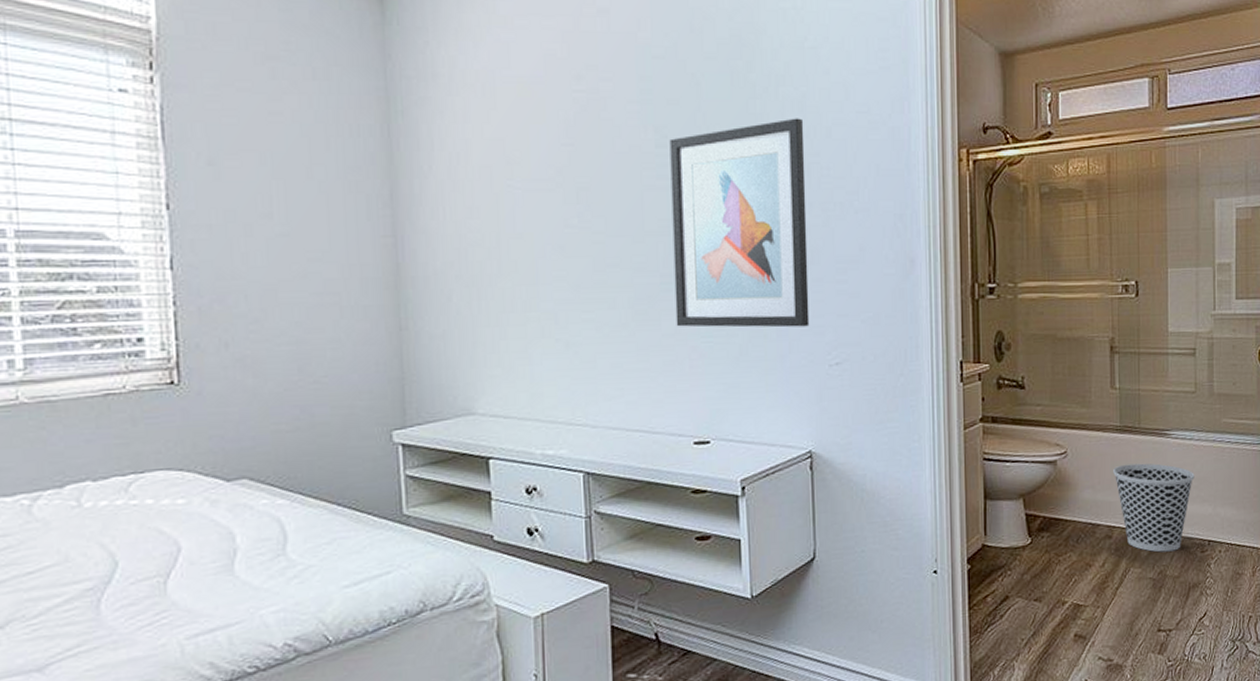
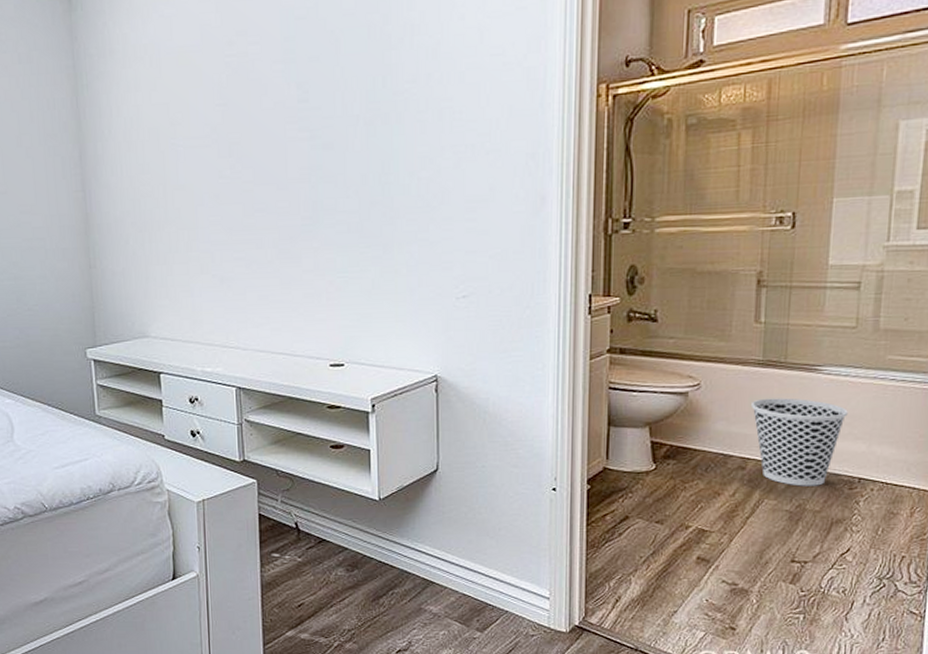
wall art: present [669,118,810,328] -> none [310,65,438,264]

